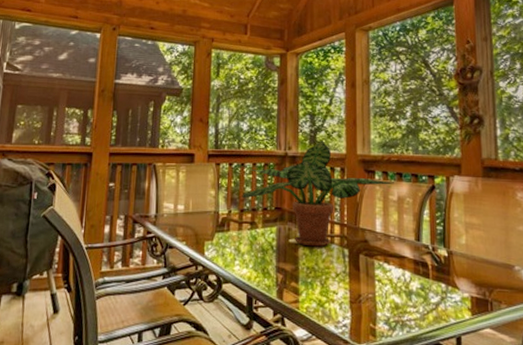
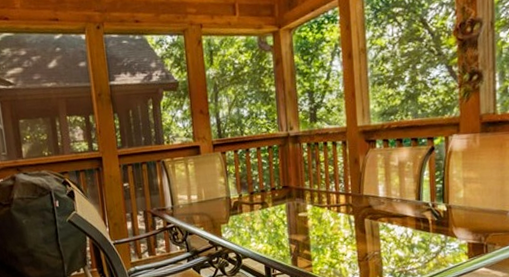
potted plant: present [242,141,394,247] -> none [250,117,395,218]

